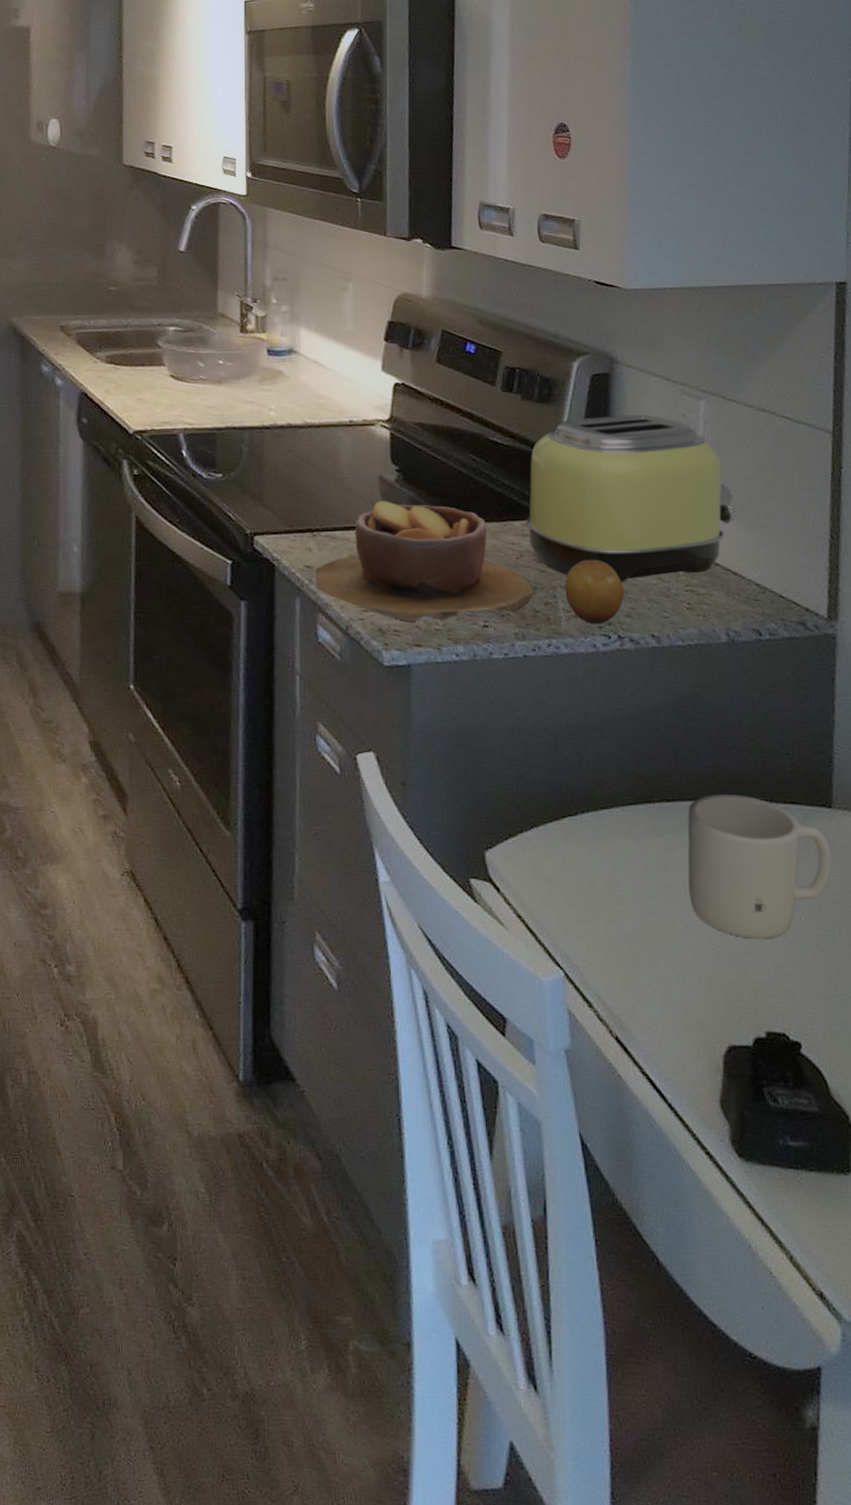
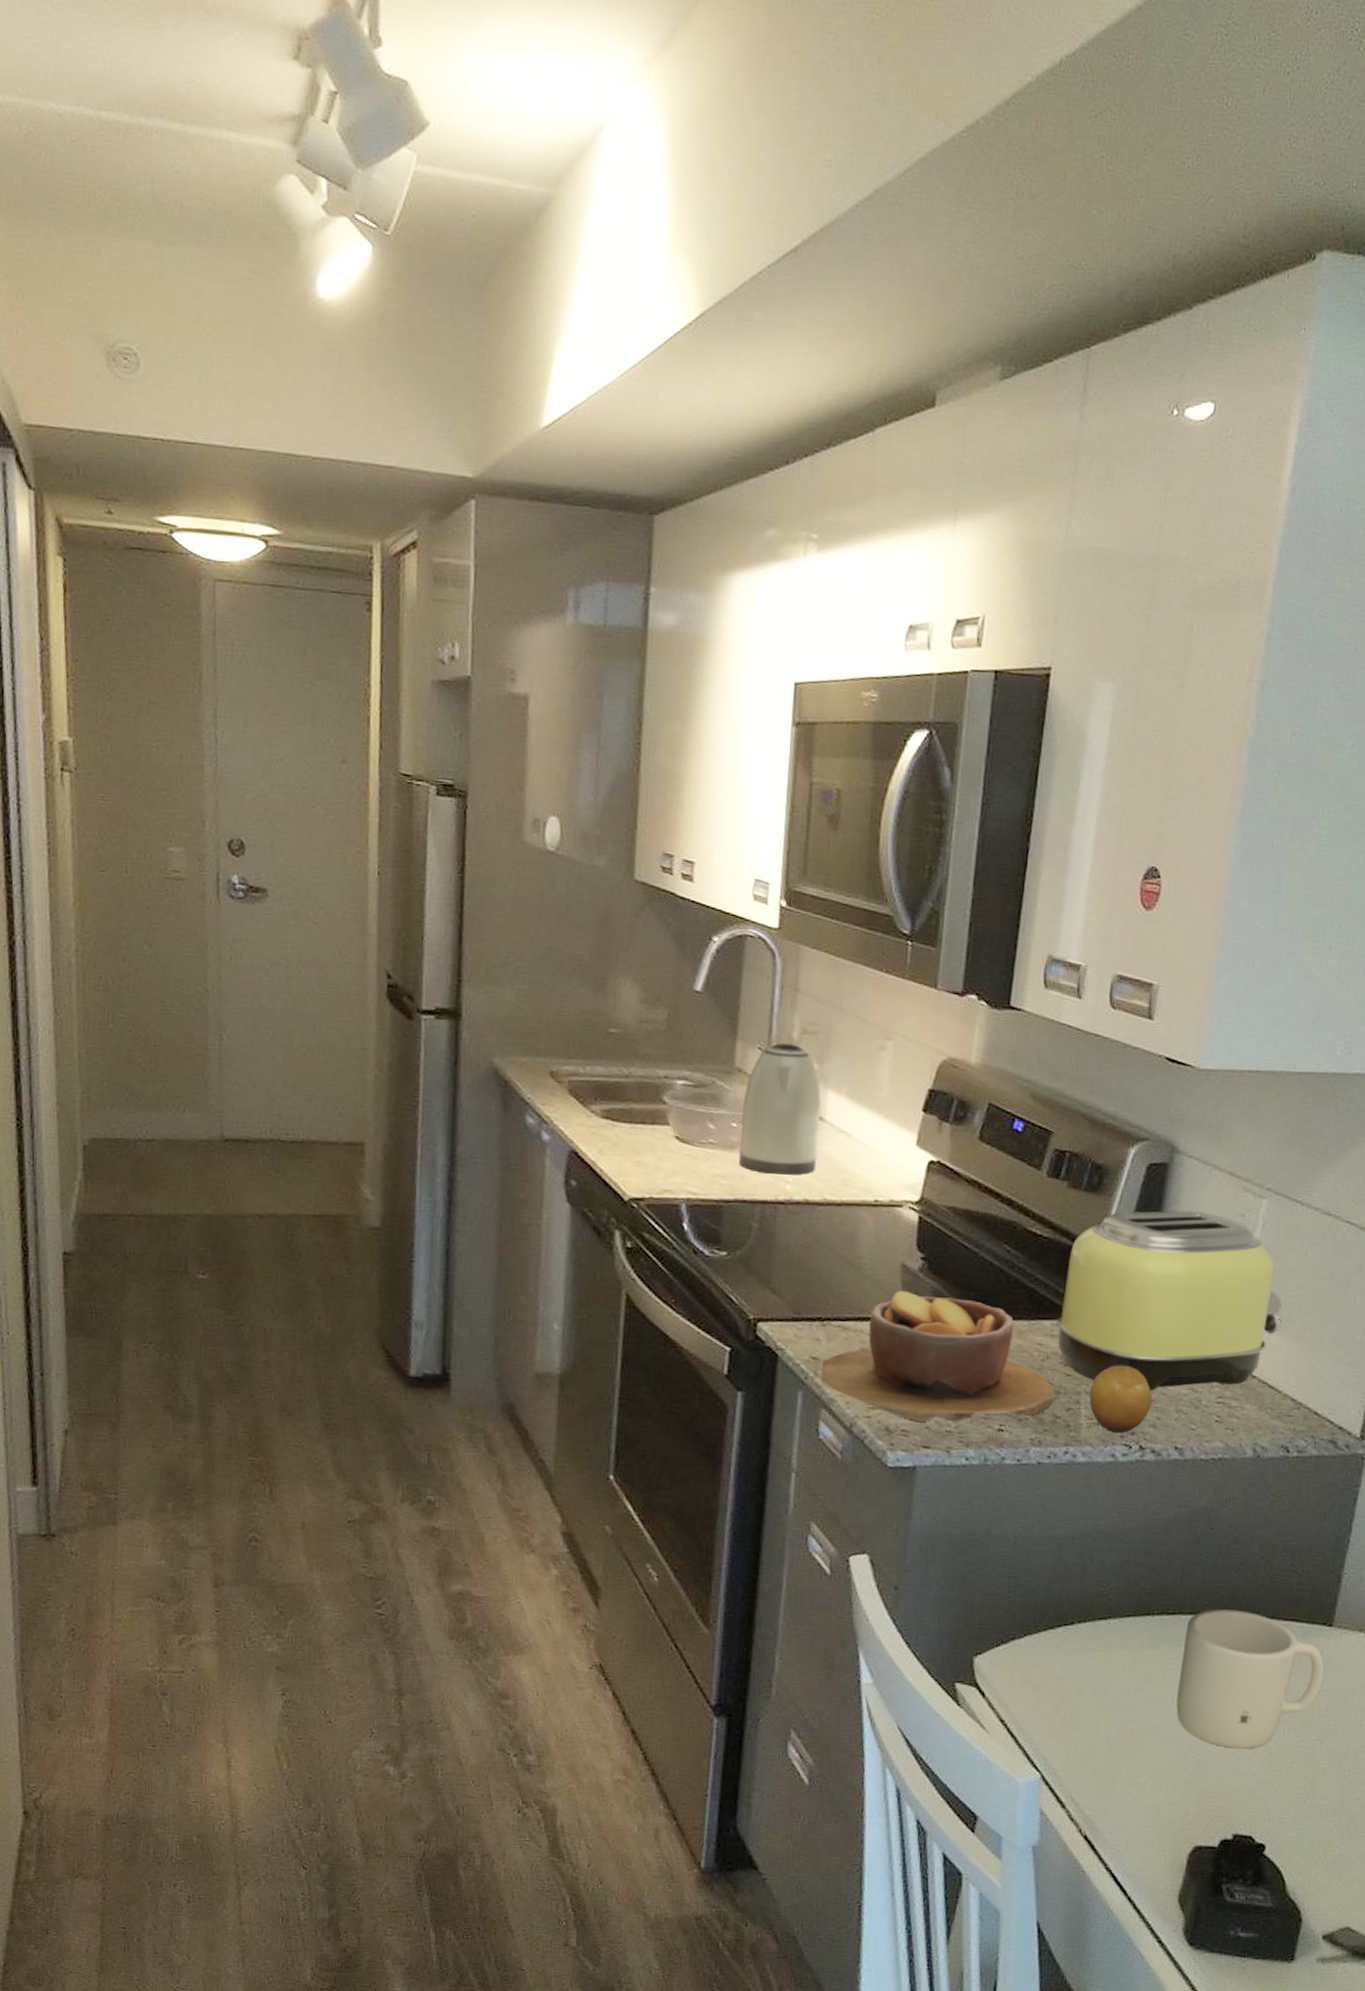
kettle: none [226,289,295,403] -> present [738,1042,821,1175]

